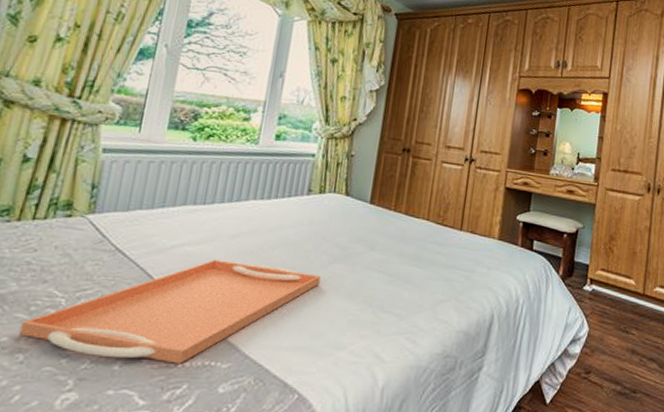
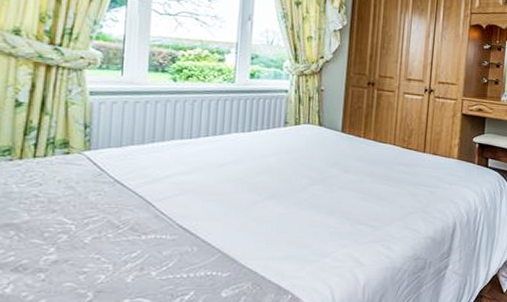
serving tray: present [19,259,321,364] -> none [38,186,302,275]

